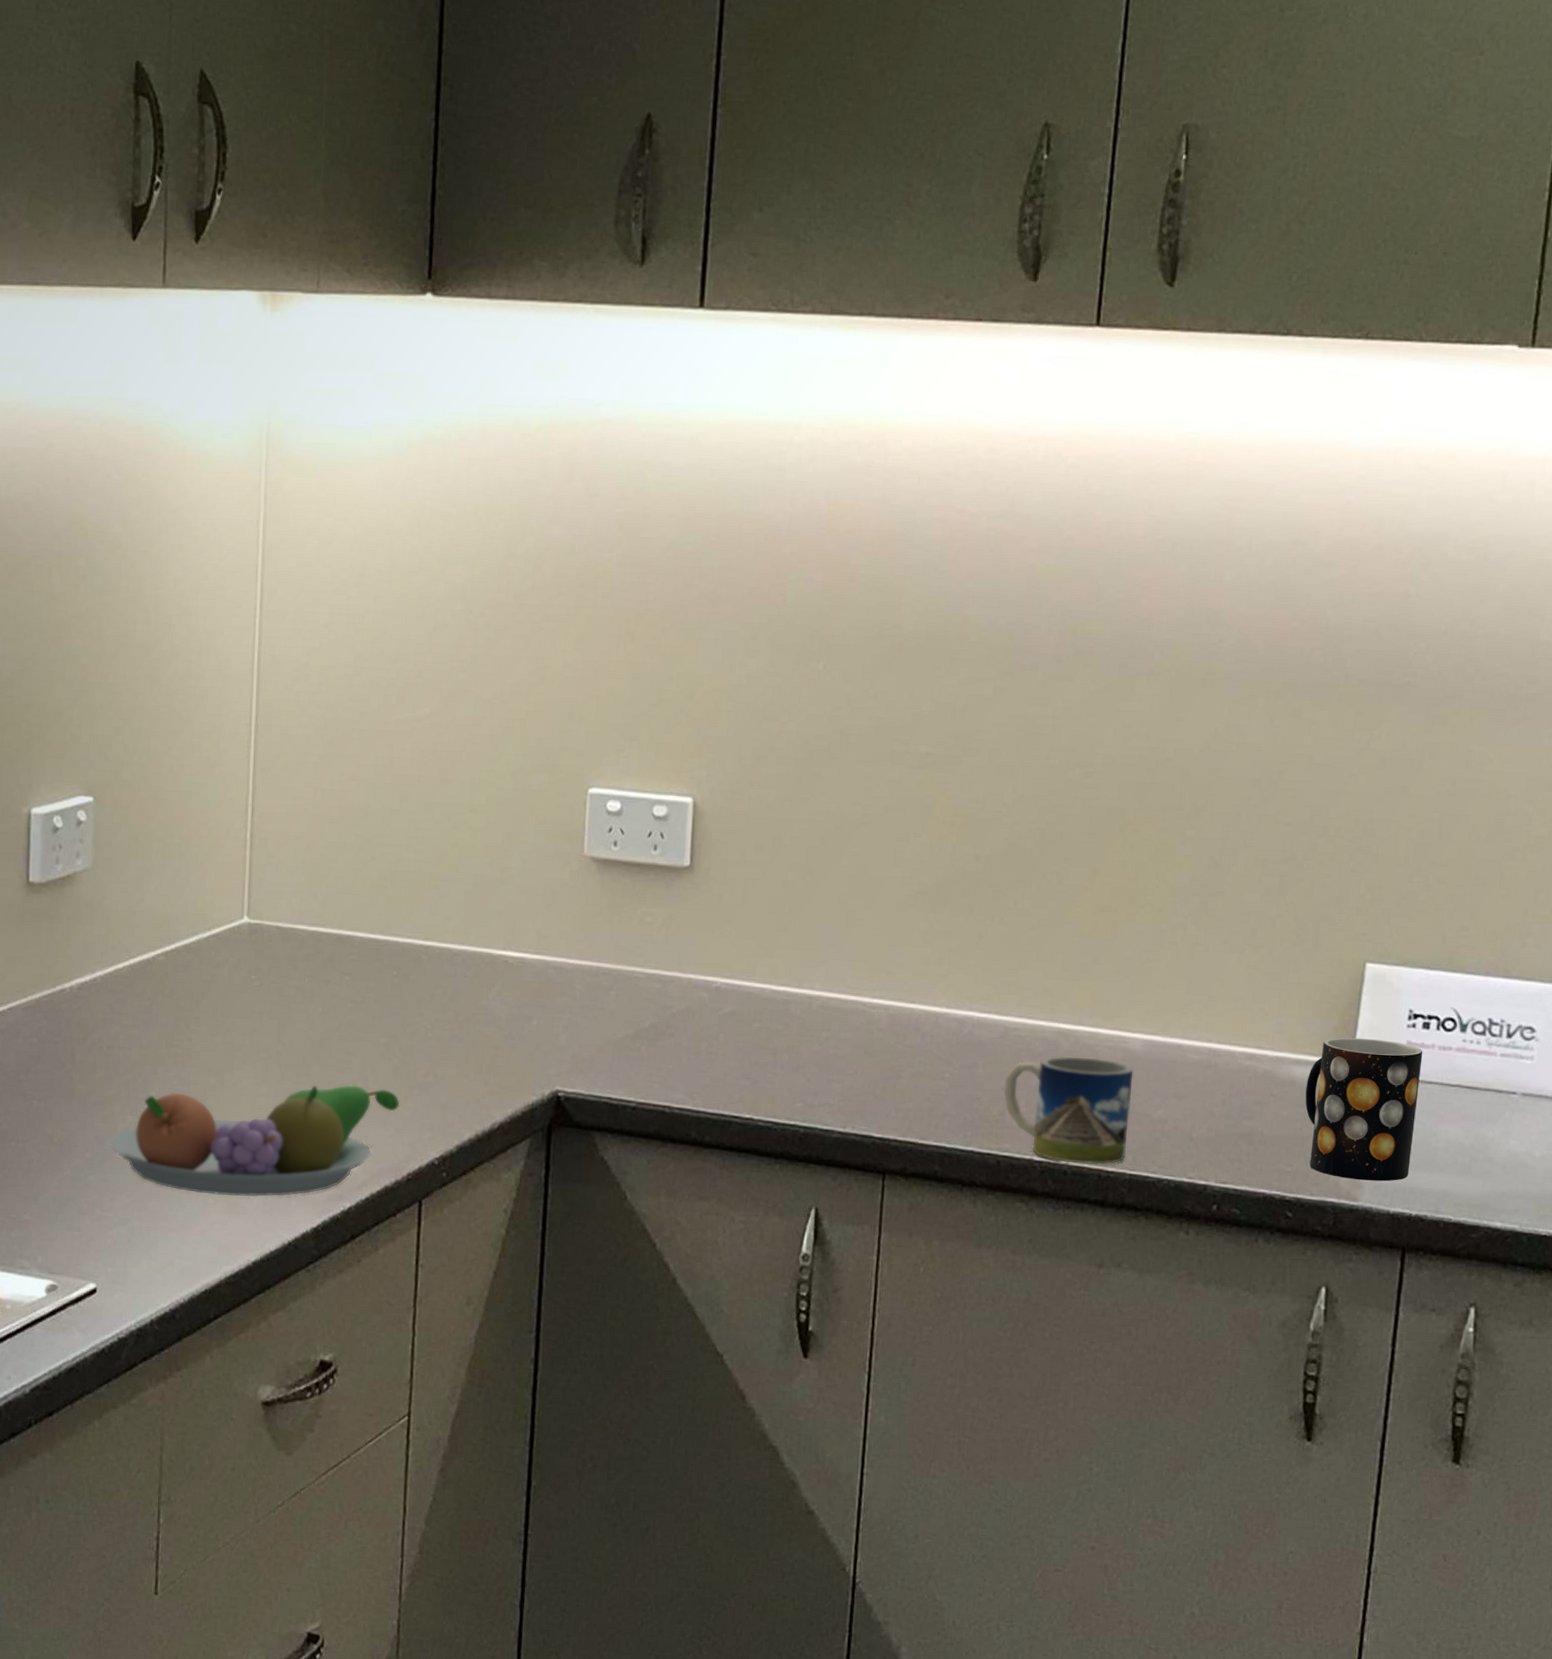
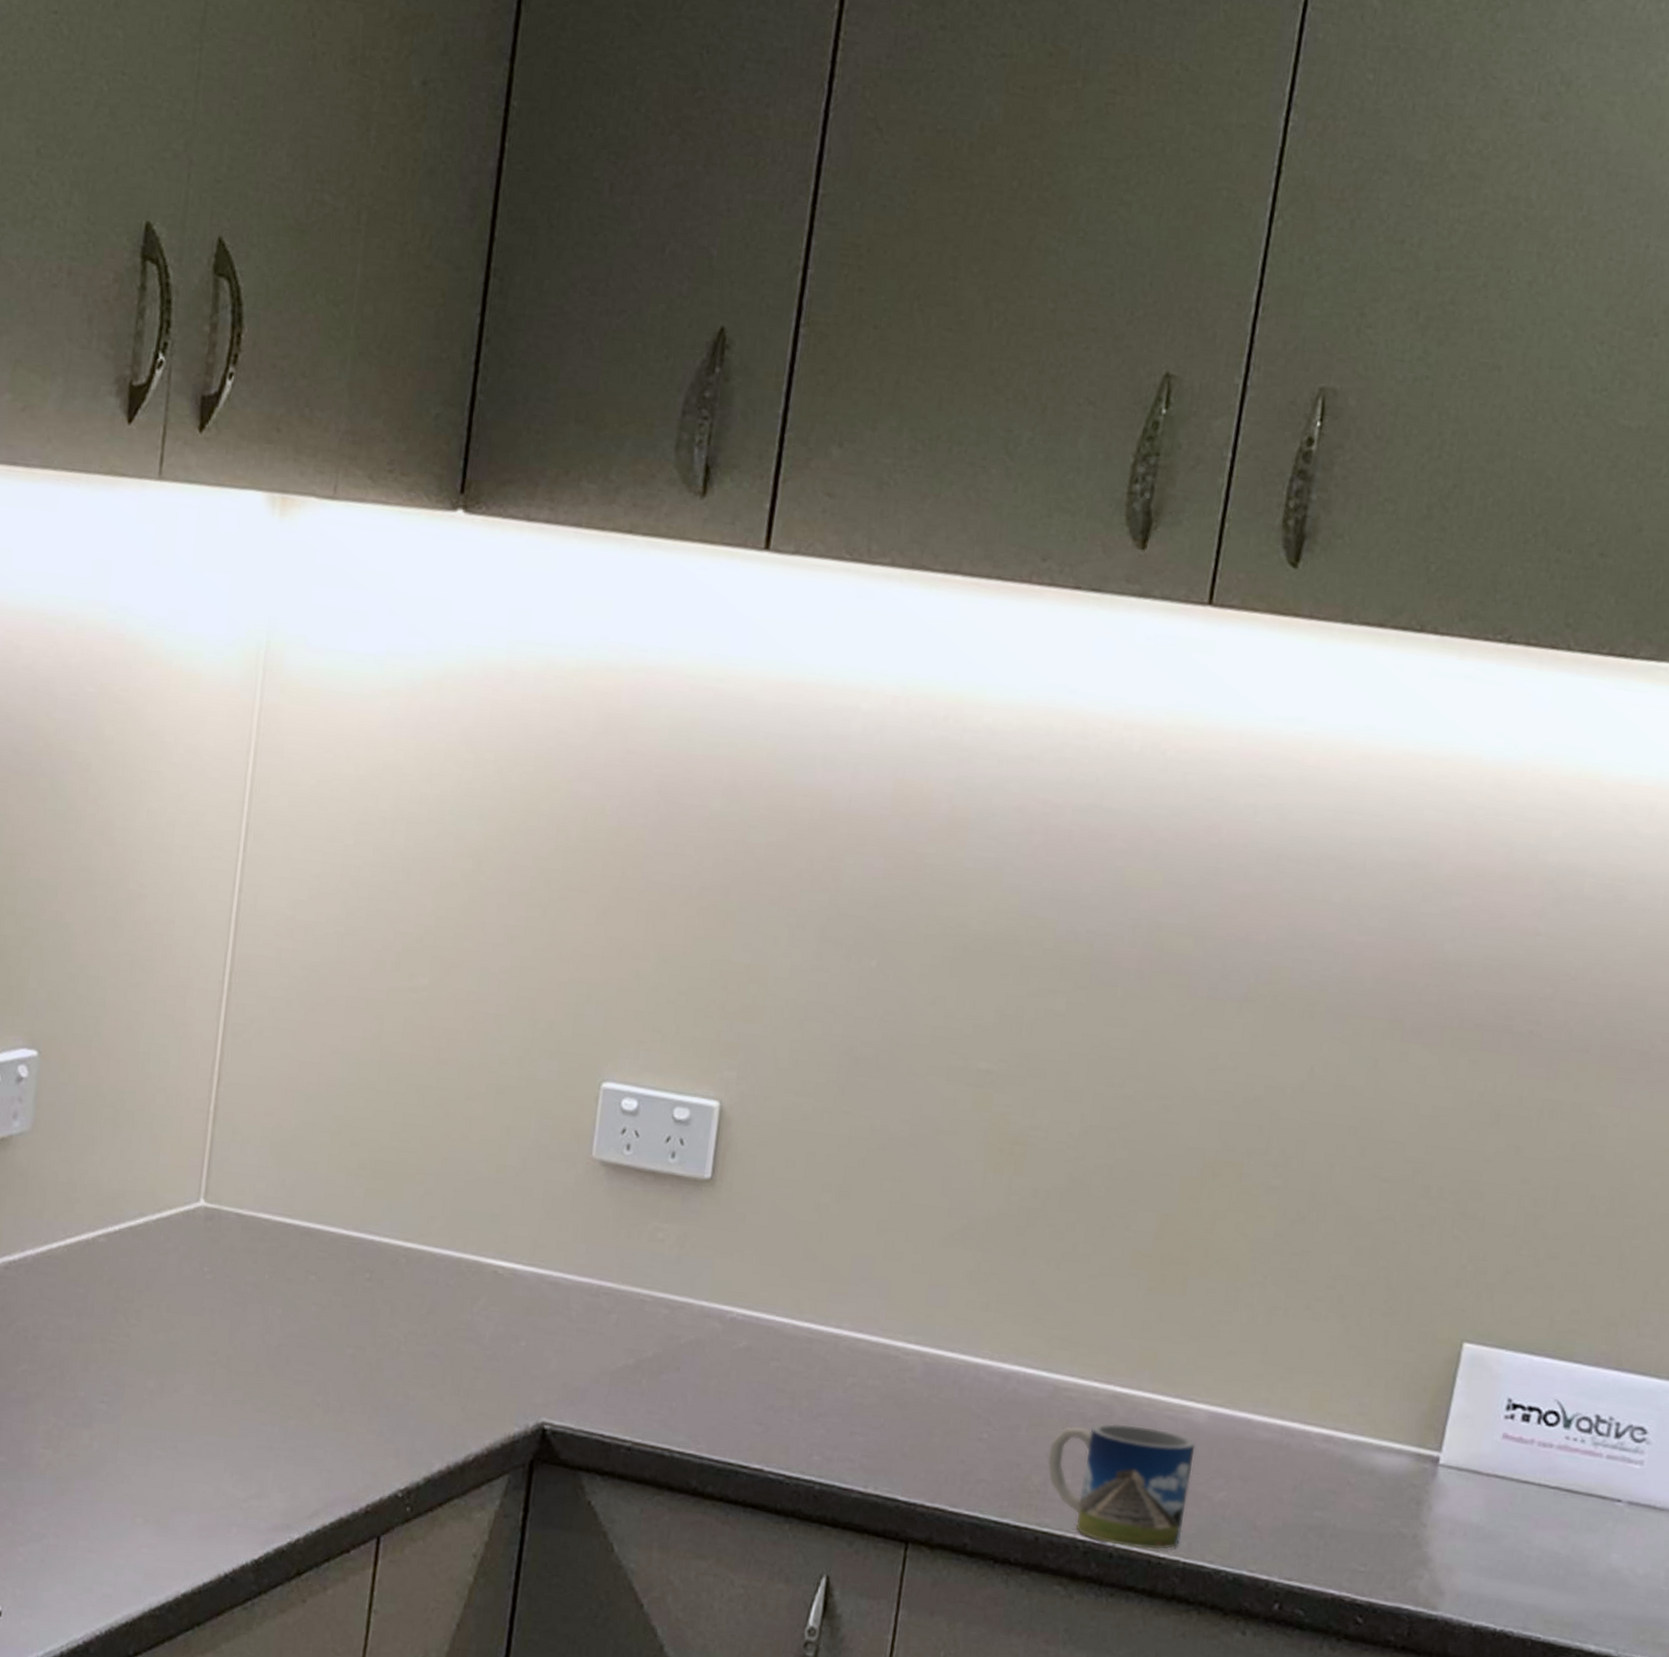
fruit bowl: present [110,1085,400,1197] -> none [28,1394,363,1522]
mug: present [1305,1037,1423,1182] -> none [1385,1424,1521,1591]

